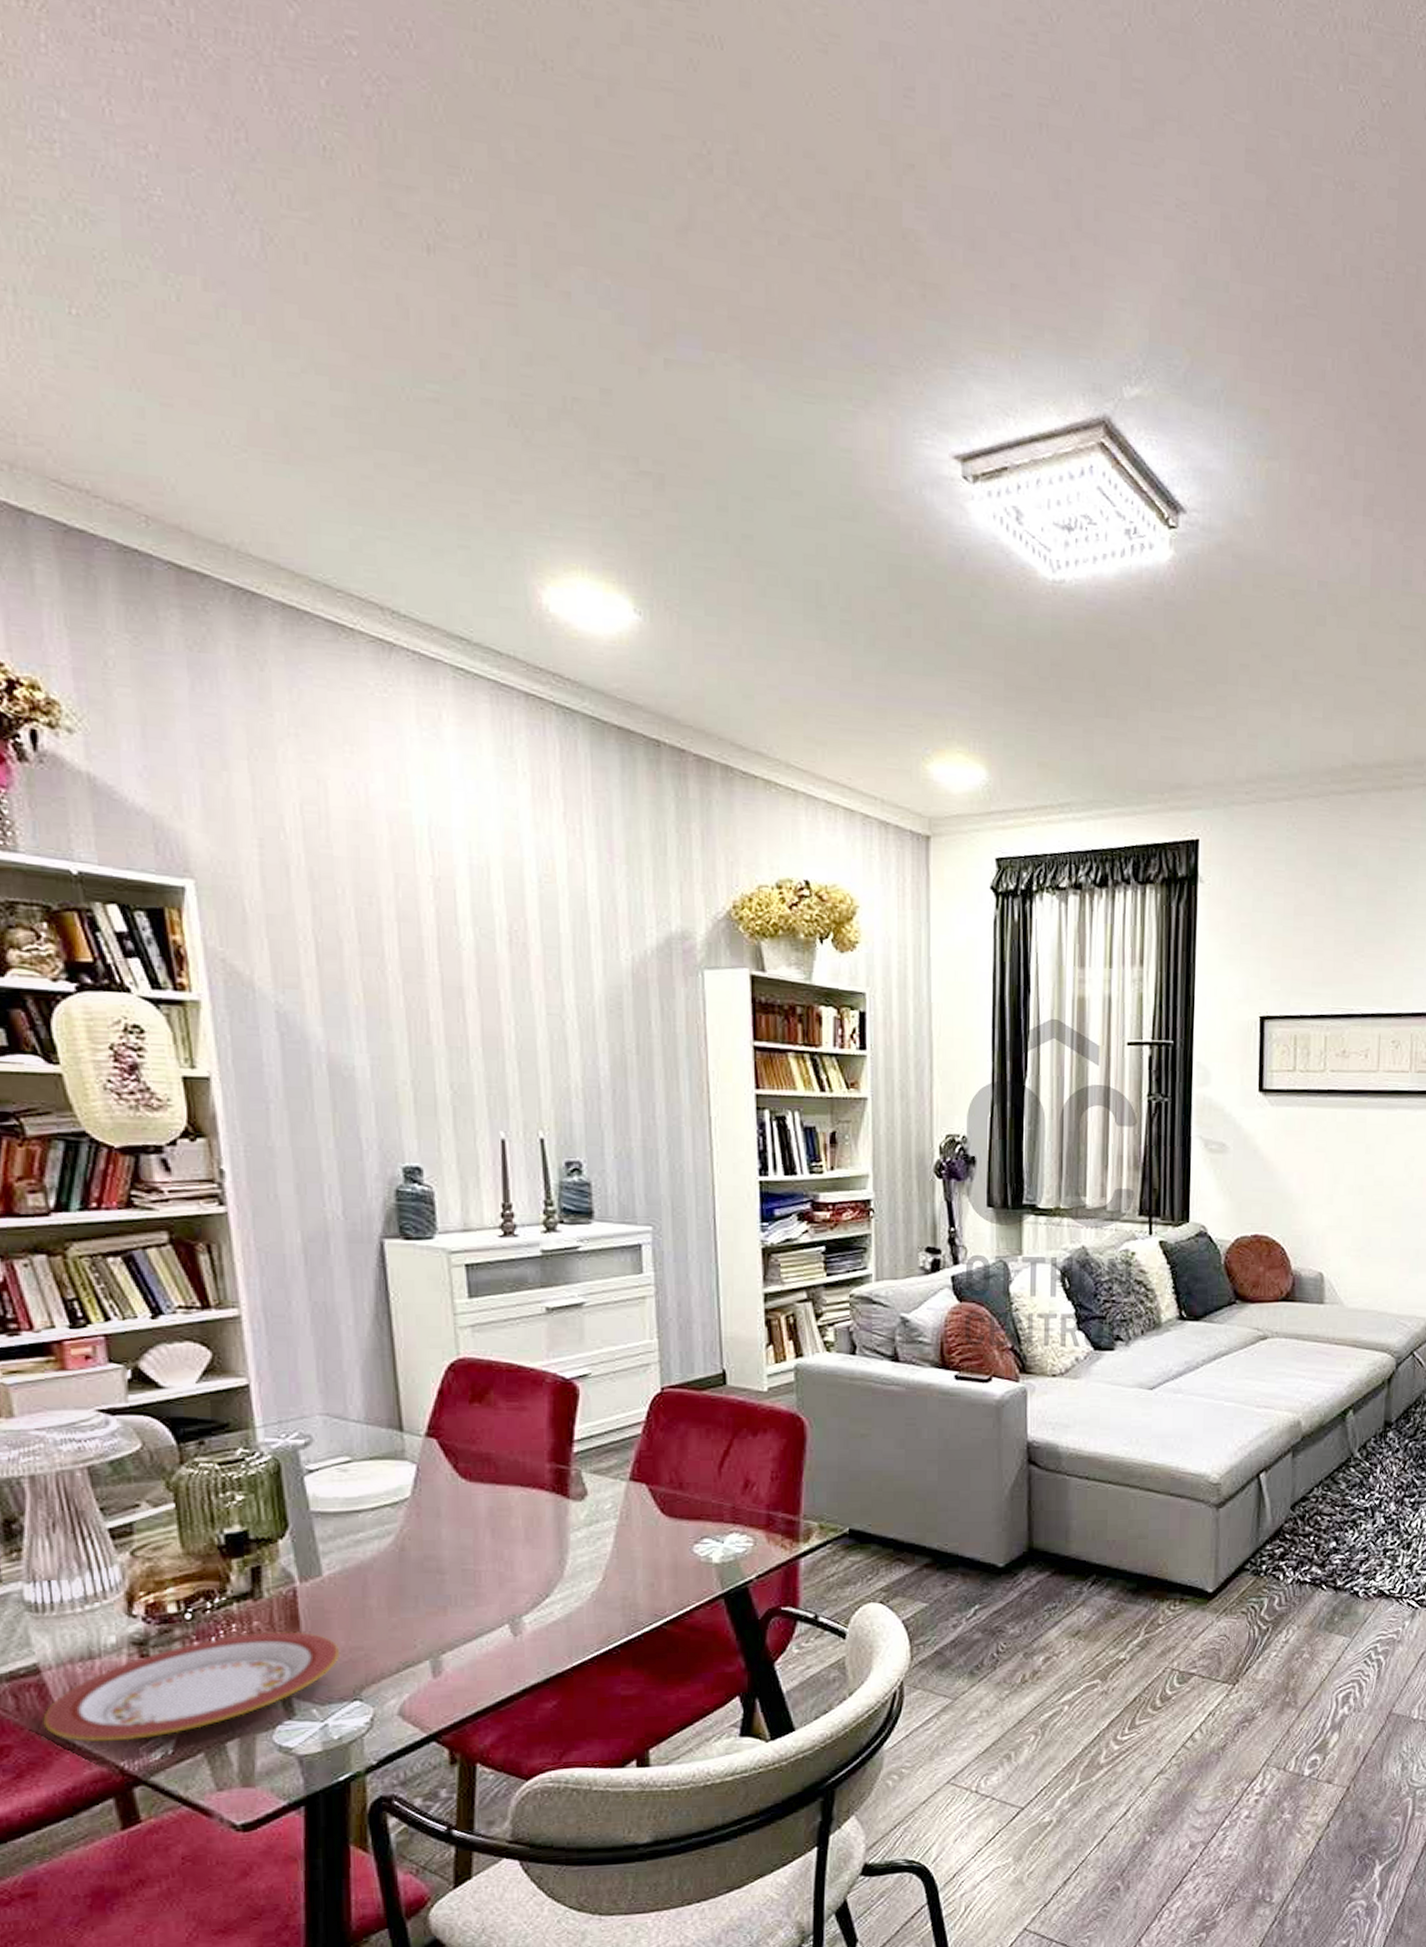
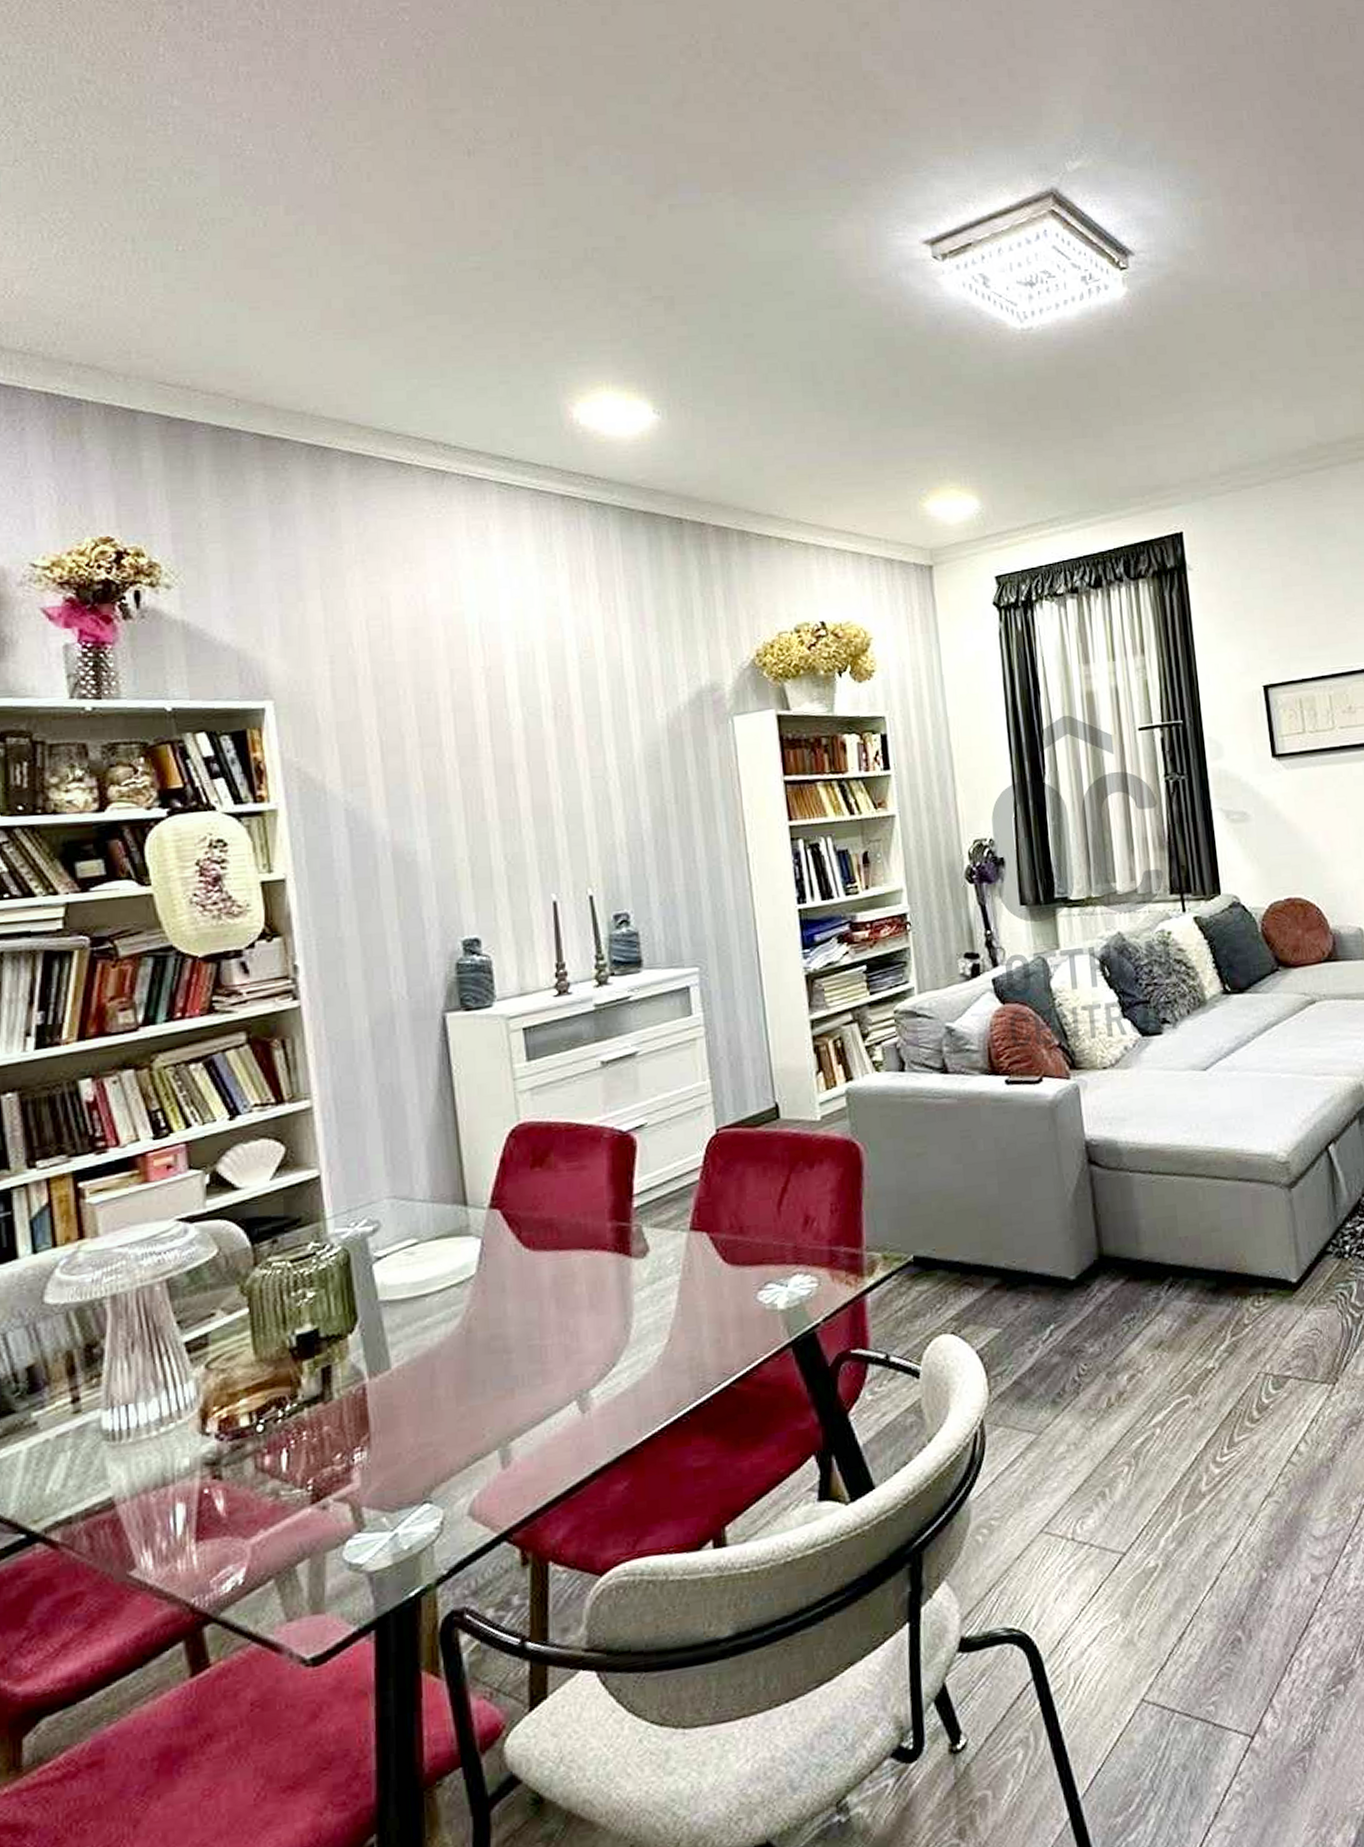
plate: present [43,1631,341,1743] -> none [116,1433,410,1581]

